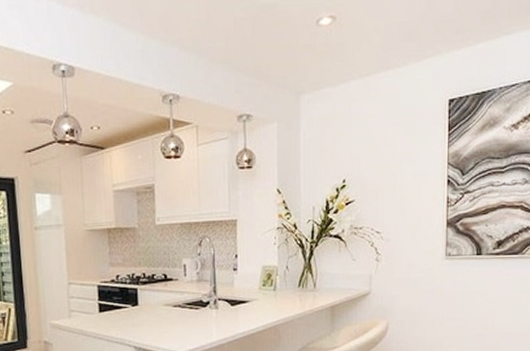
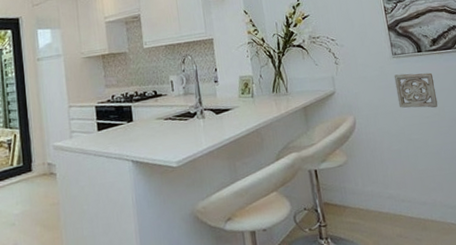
wall ornament: none [441,278,489,320] -> present [394,72,438,108]

